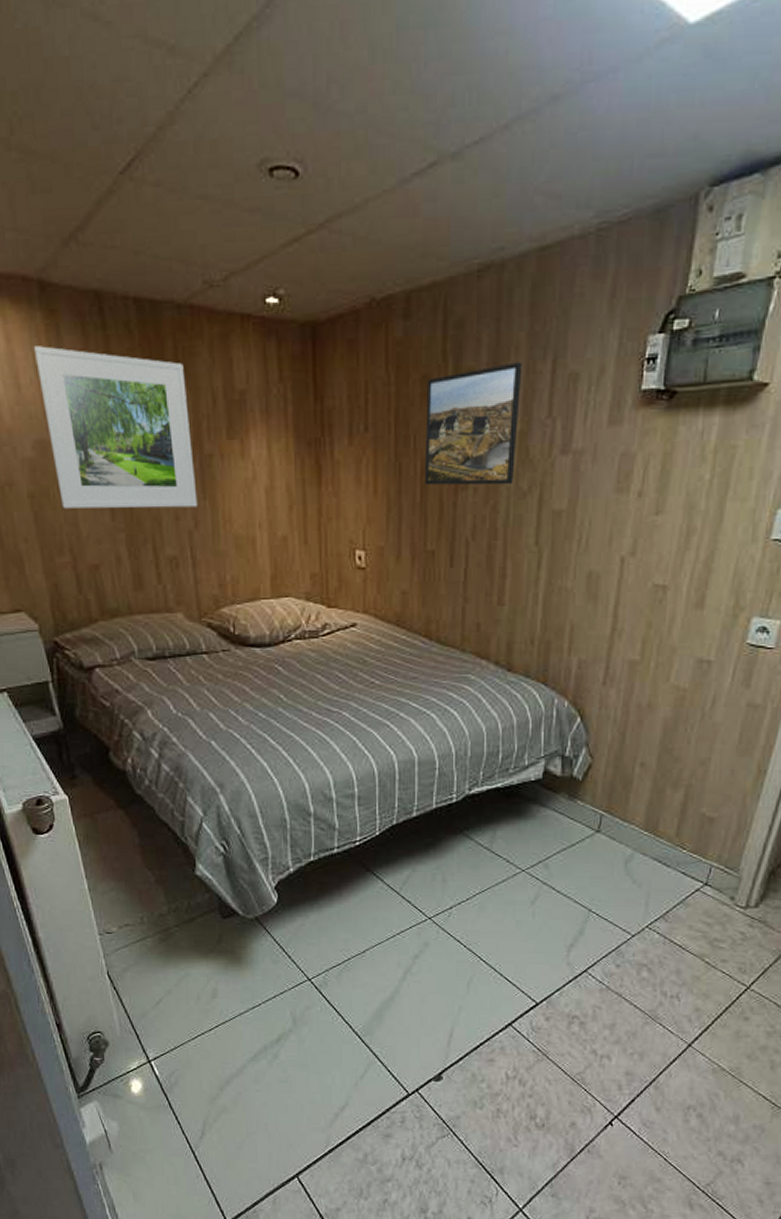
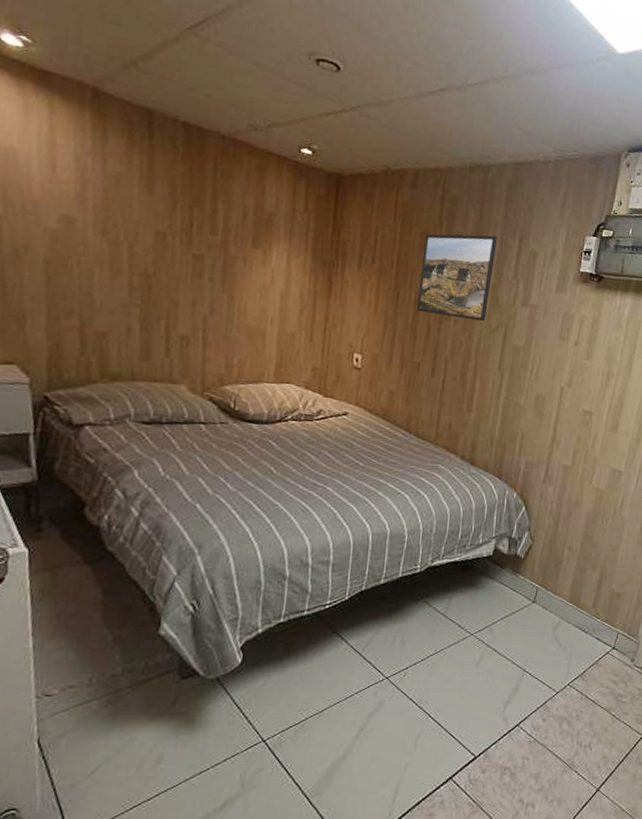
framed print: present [33,346,198,509] -> none [76,138,221,298]

